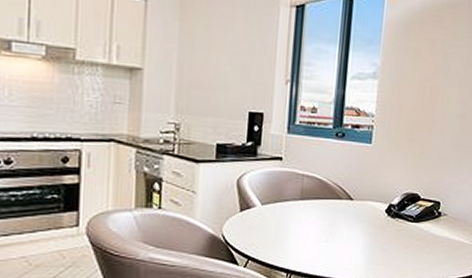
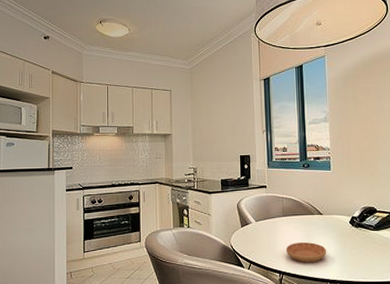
saucer: none [299,234,353,260] -> present [286,242,327,263]

